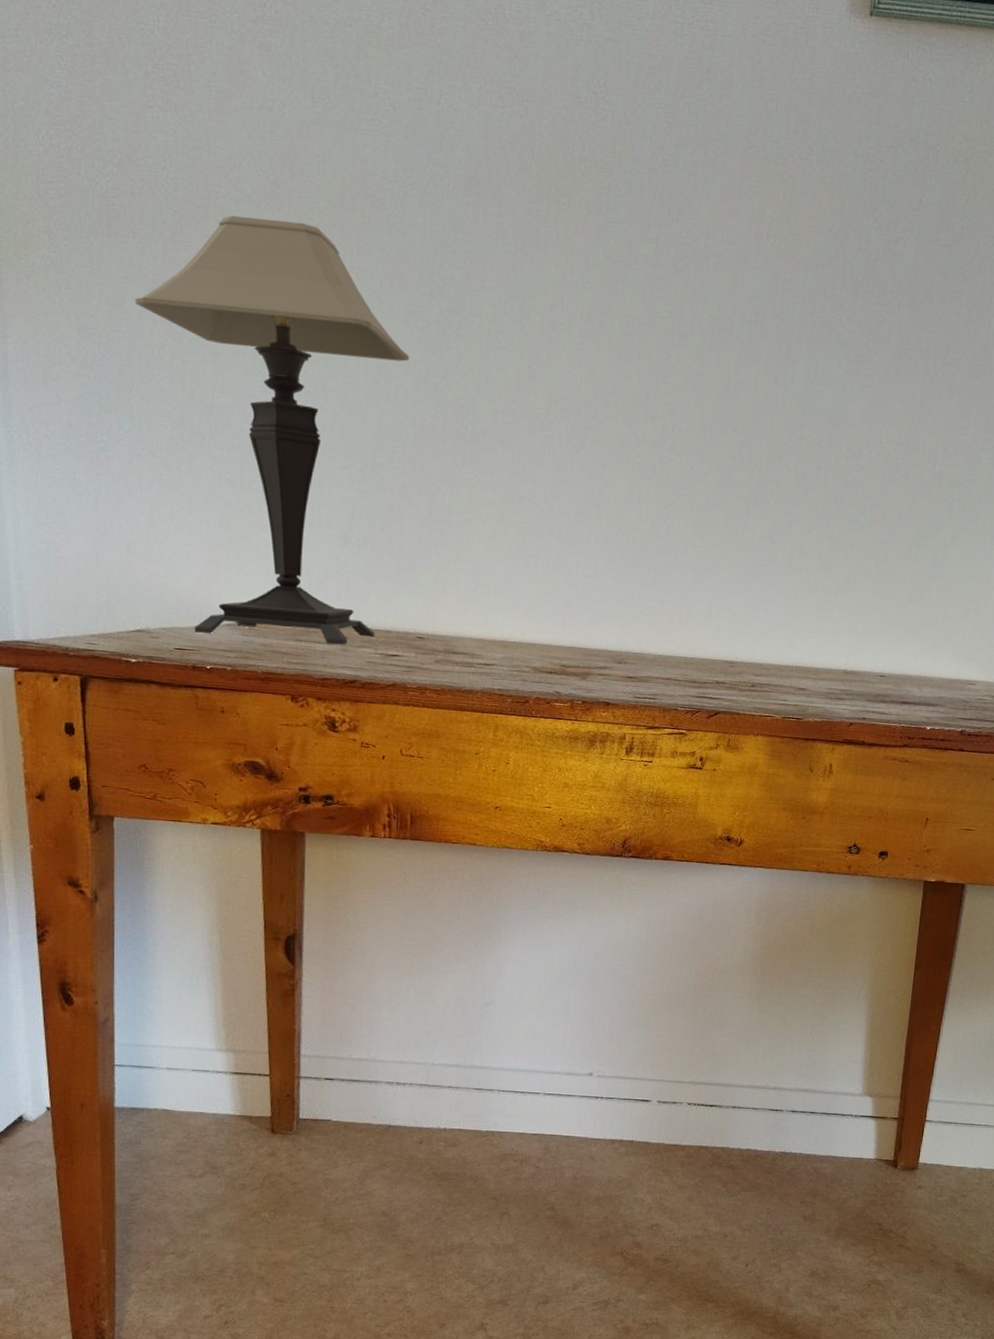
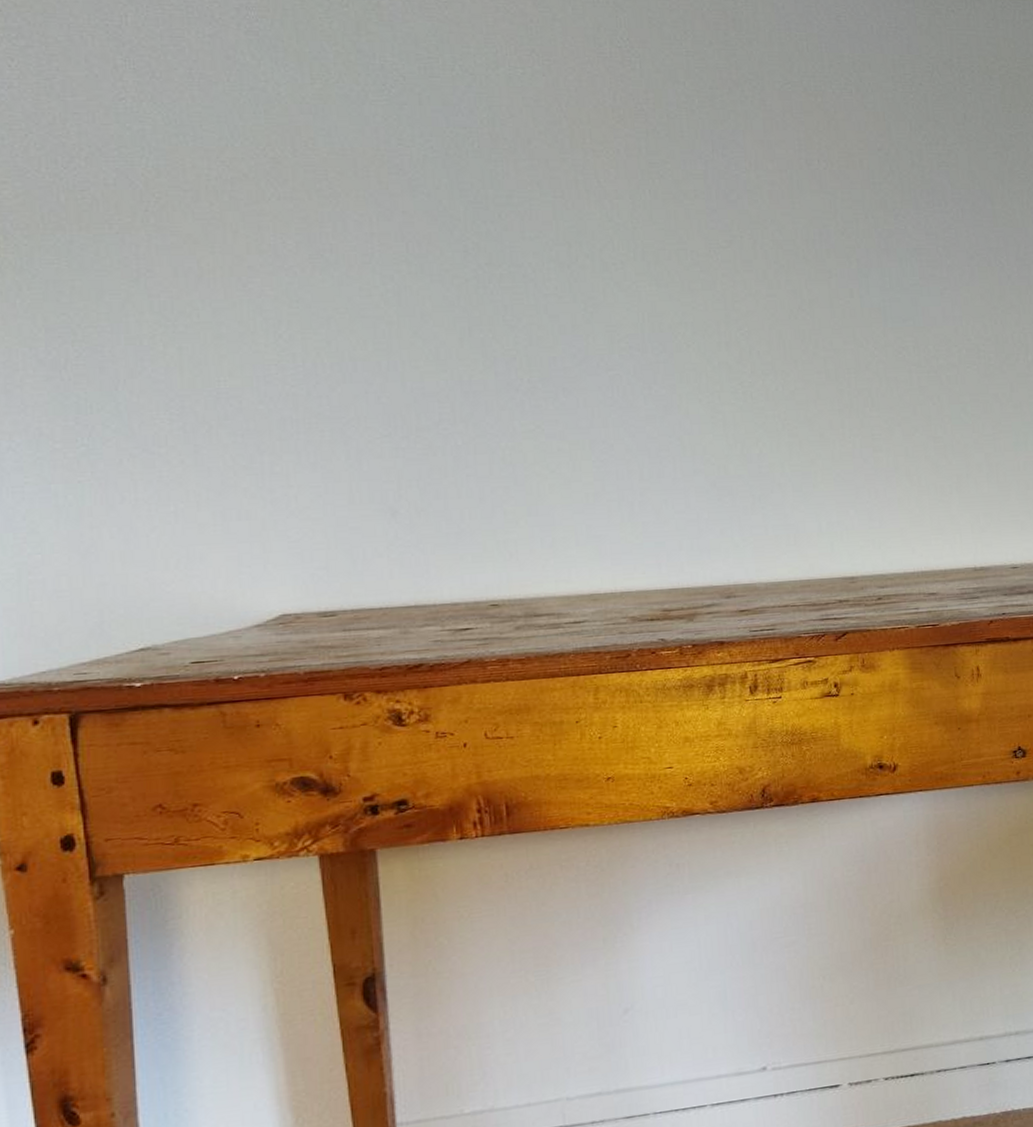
table lamp: present [134,216,410,645] -> none [115,195,449,640]

